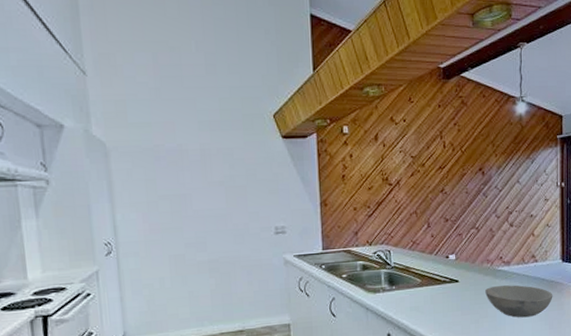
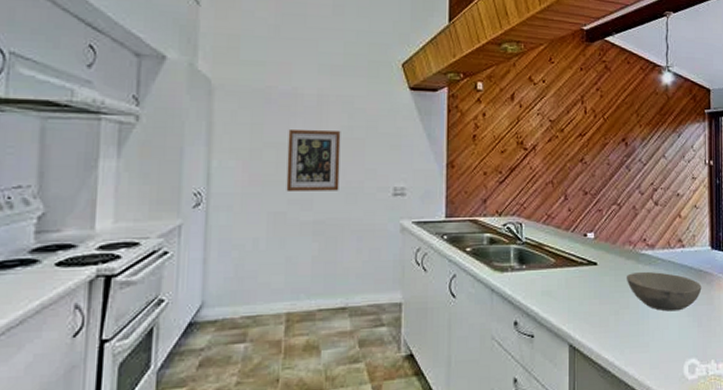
wall art: none [178,181,228,237] -> present [286,128,341,192]

